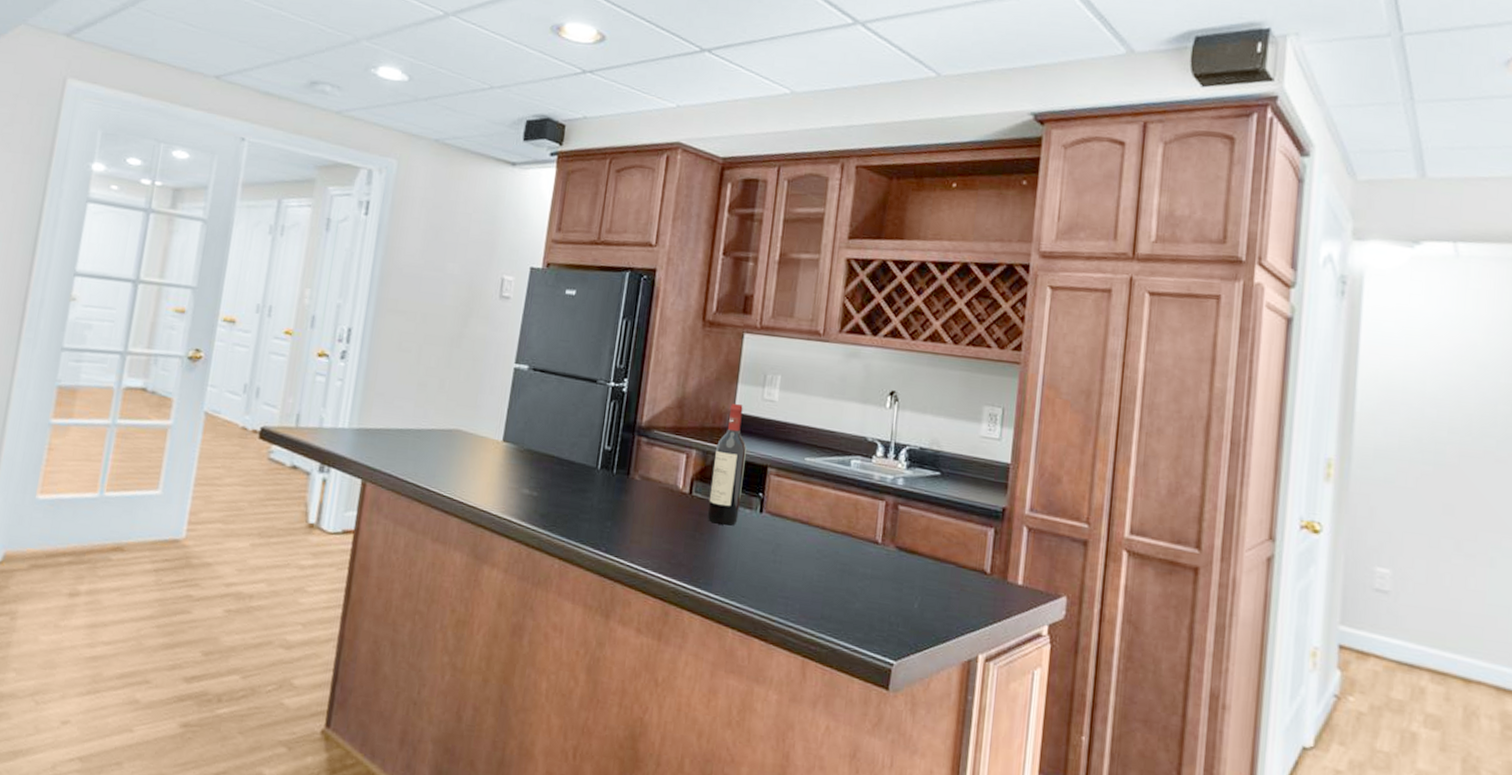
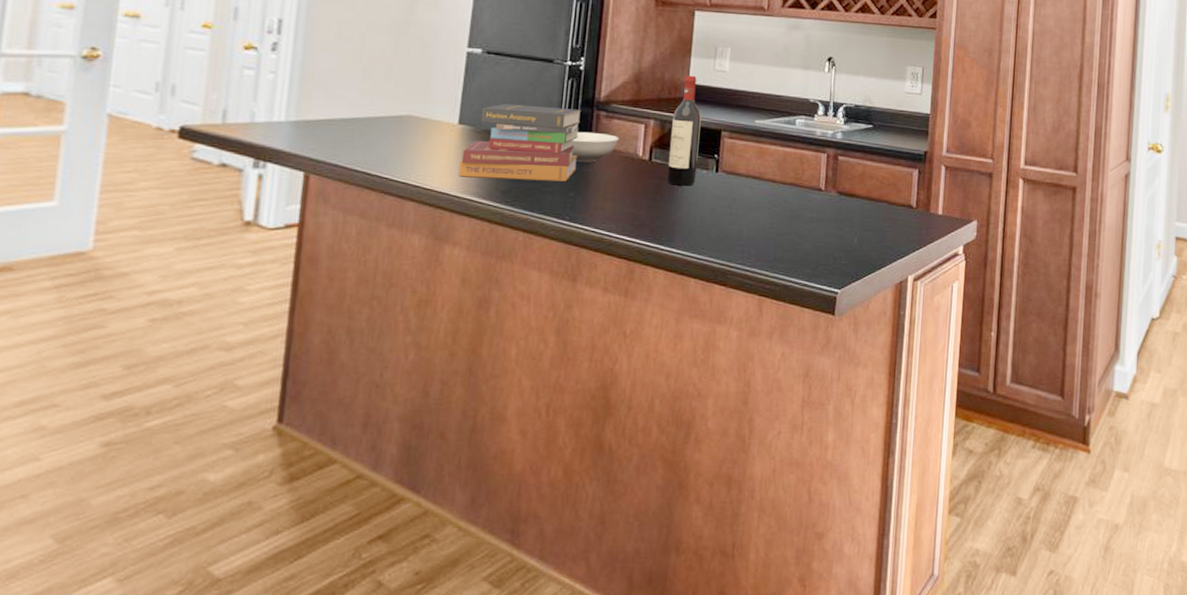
books: none [500,423,622,510] -> present [458,103,581,182]
bowl: none [610,457,660,491] -> present [571,131,619,162]

